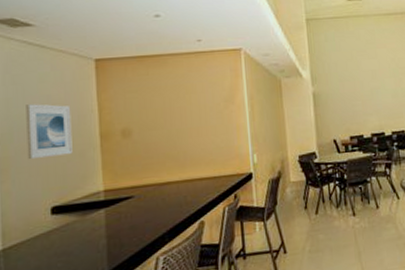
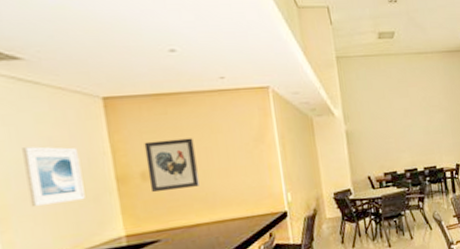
wall art: none [126,97,172,150] -> present [144,138,199,193]

